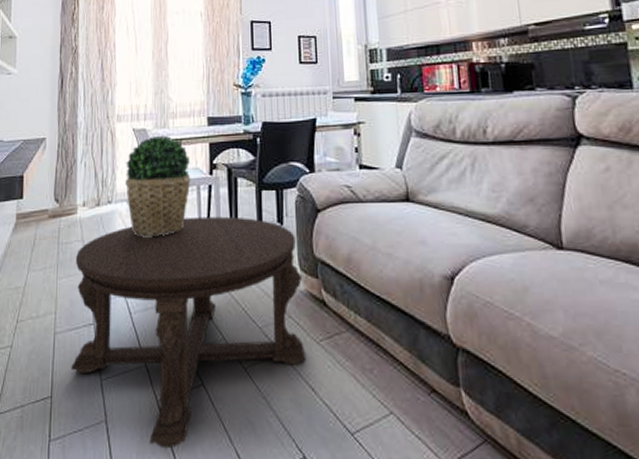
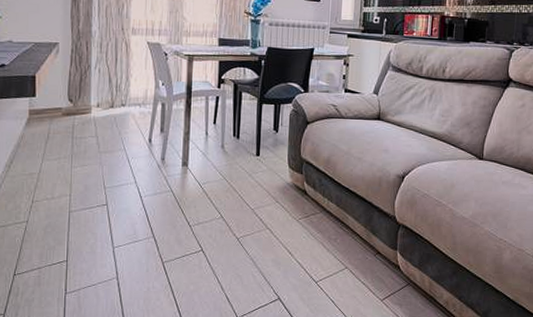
coffee table: present [71,216,306,449] -> none [86,122,290,296]
potted plant: present [124,136,191,237] -> none [138,51,201,137]

